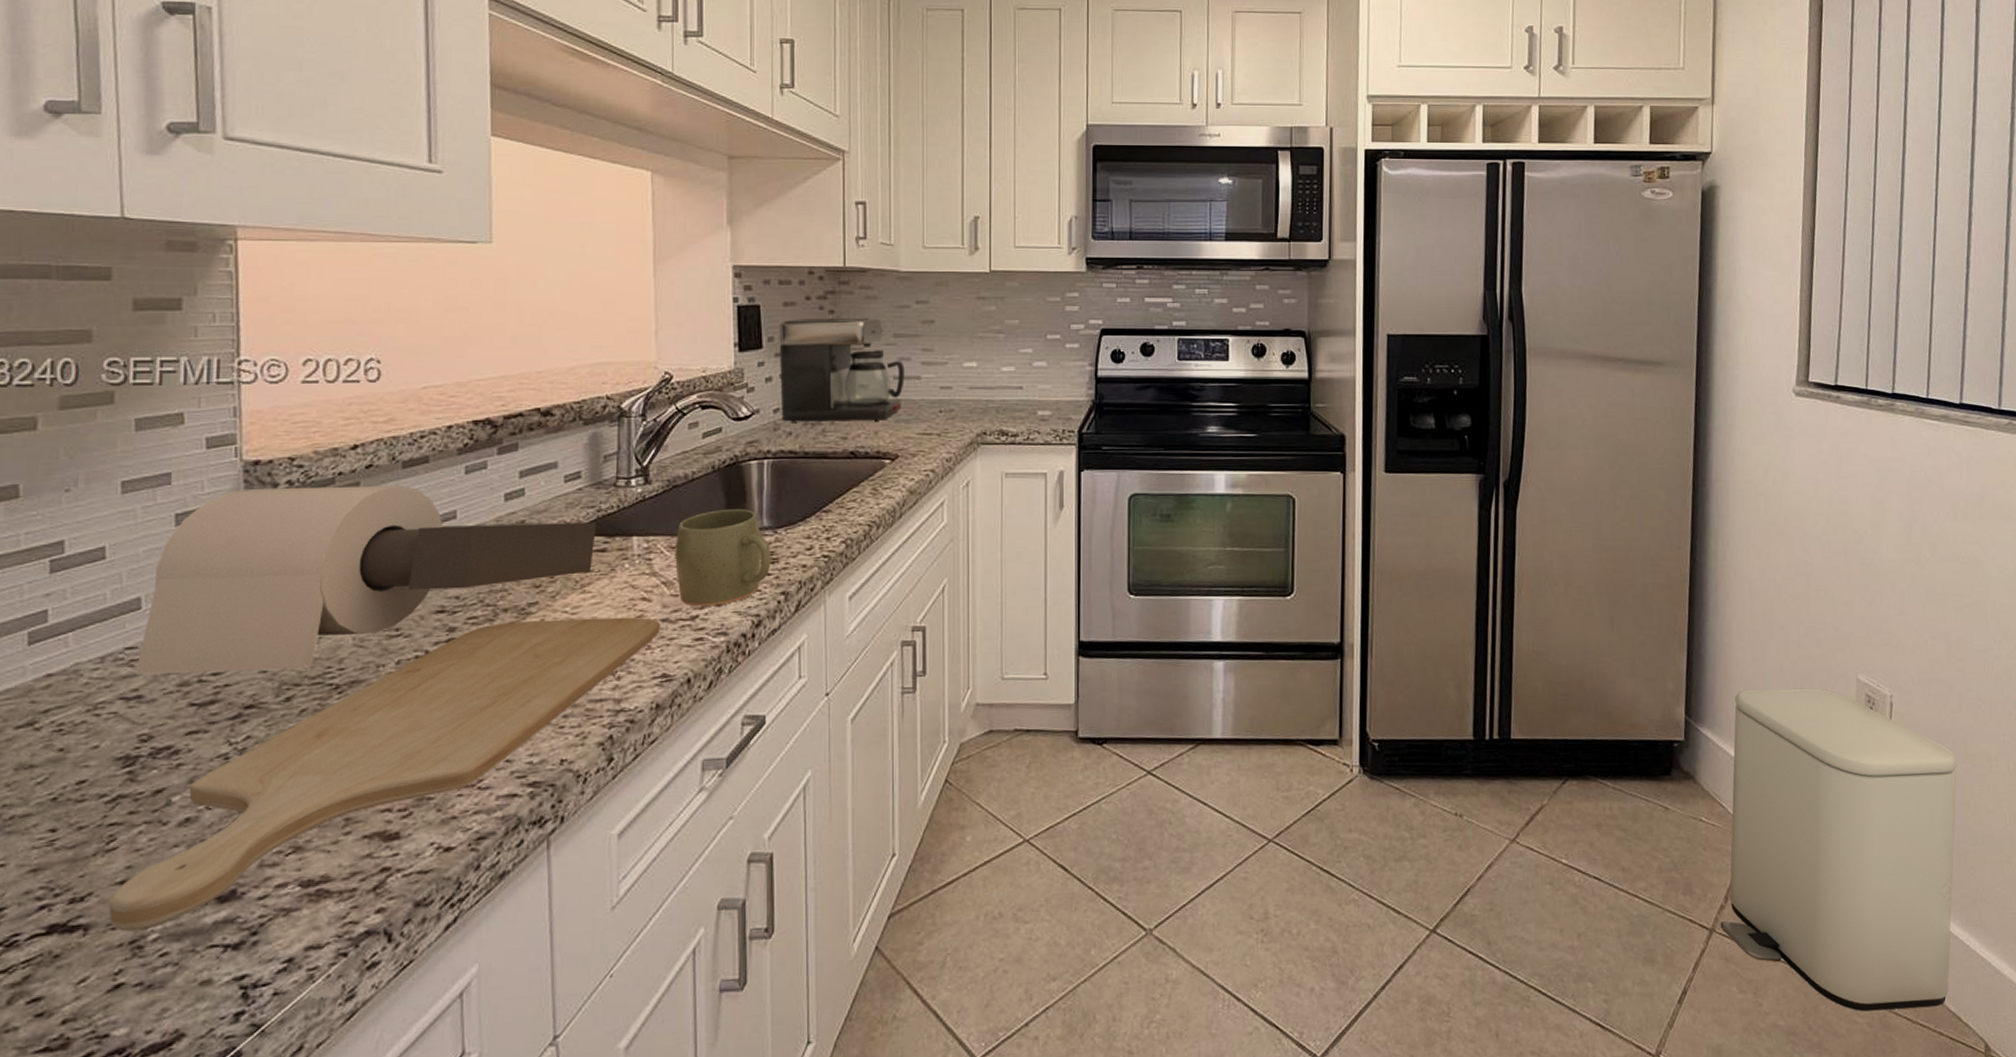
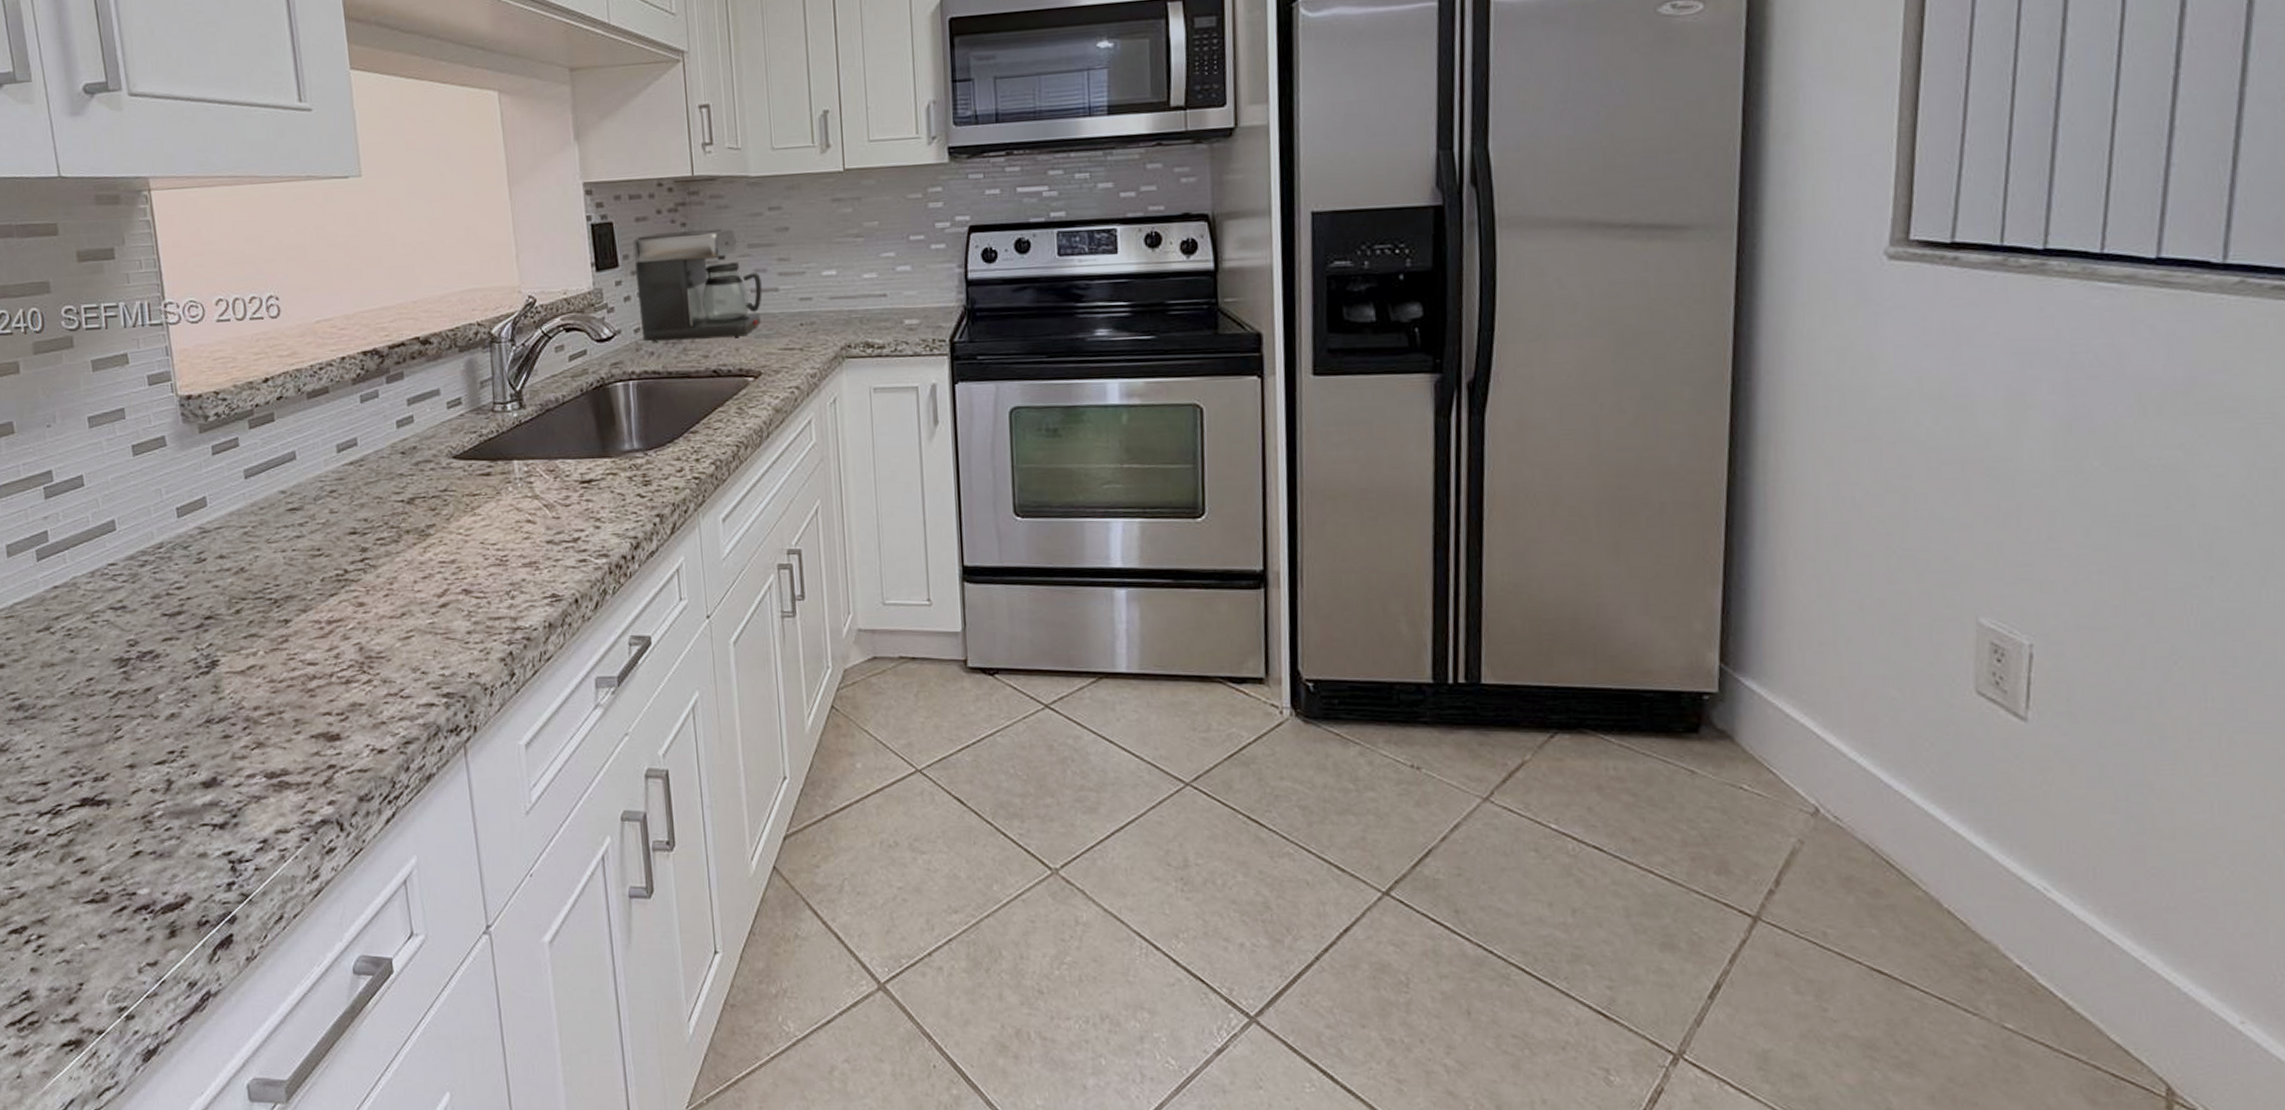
chopping board: present [108,617,661,932] -> none [122,538,547,808]
paper towel holder: present [135,485,596,675] -> none [118,414,480,588]
mug: present [675,508,771,607] -> none [553,431,644,529]
pedal bin: present [1720,688,1957,1012] -> none [1768,632,2135,1034]

